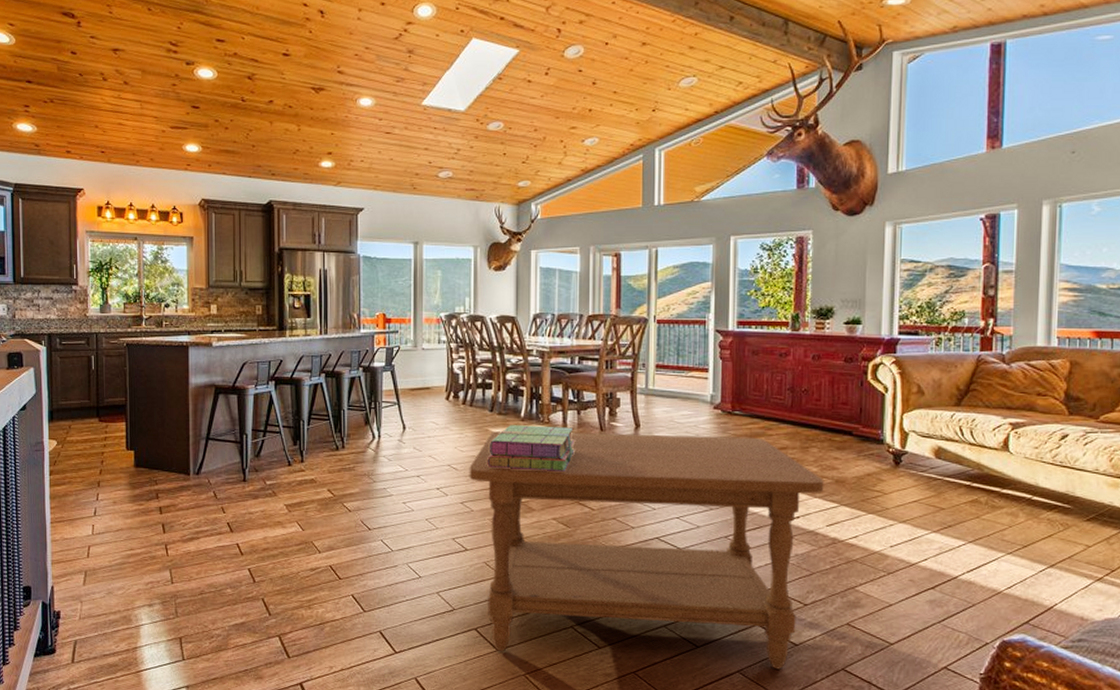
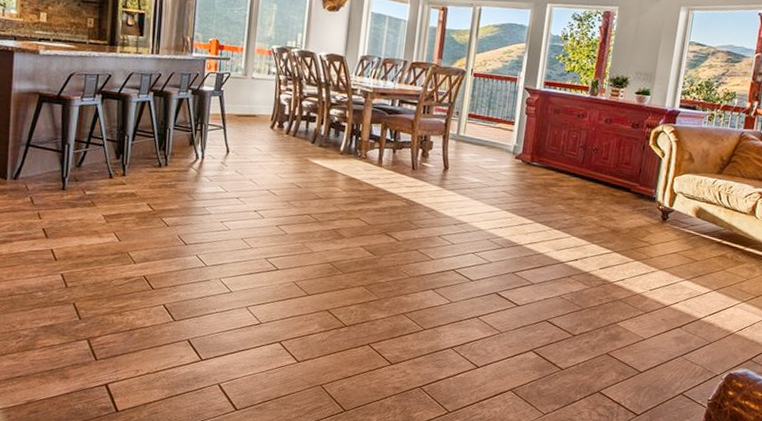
coffee table: present [469,430,824,670] -> none [286,161,603,390]
stack of books: present [487,425,575,472] -> none [304,157,388,204]

